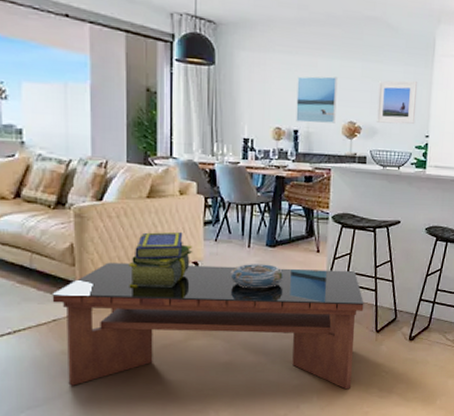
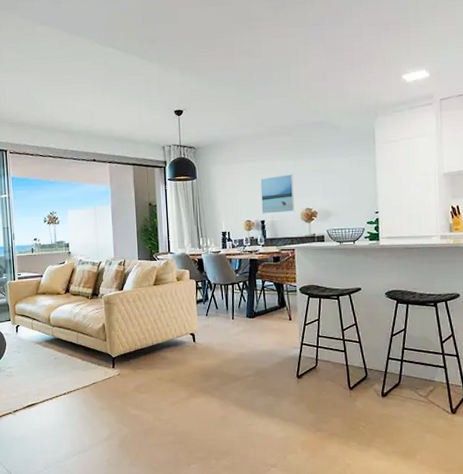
coffee table: present [52,262,364,390] -> none [92,334,336,443]
stack of books: present [129,231,193,288] -> none [143,310,190,356]
decorative bowl: present [230,263,284,289] -> none [220,331,263,354]
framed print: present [375,80,418,125] -> none [327,167,365,206]

